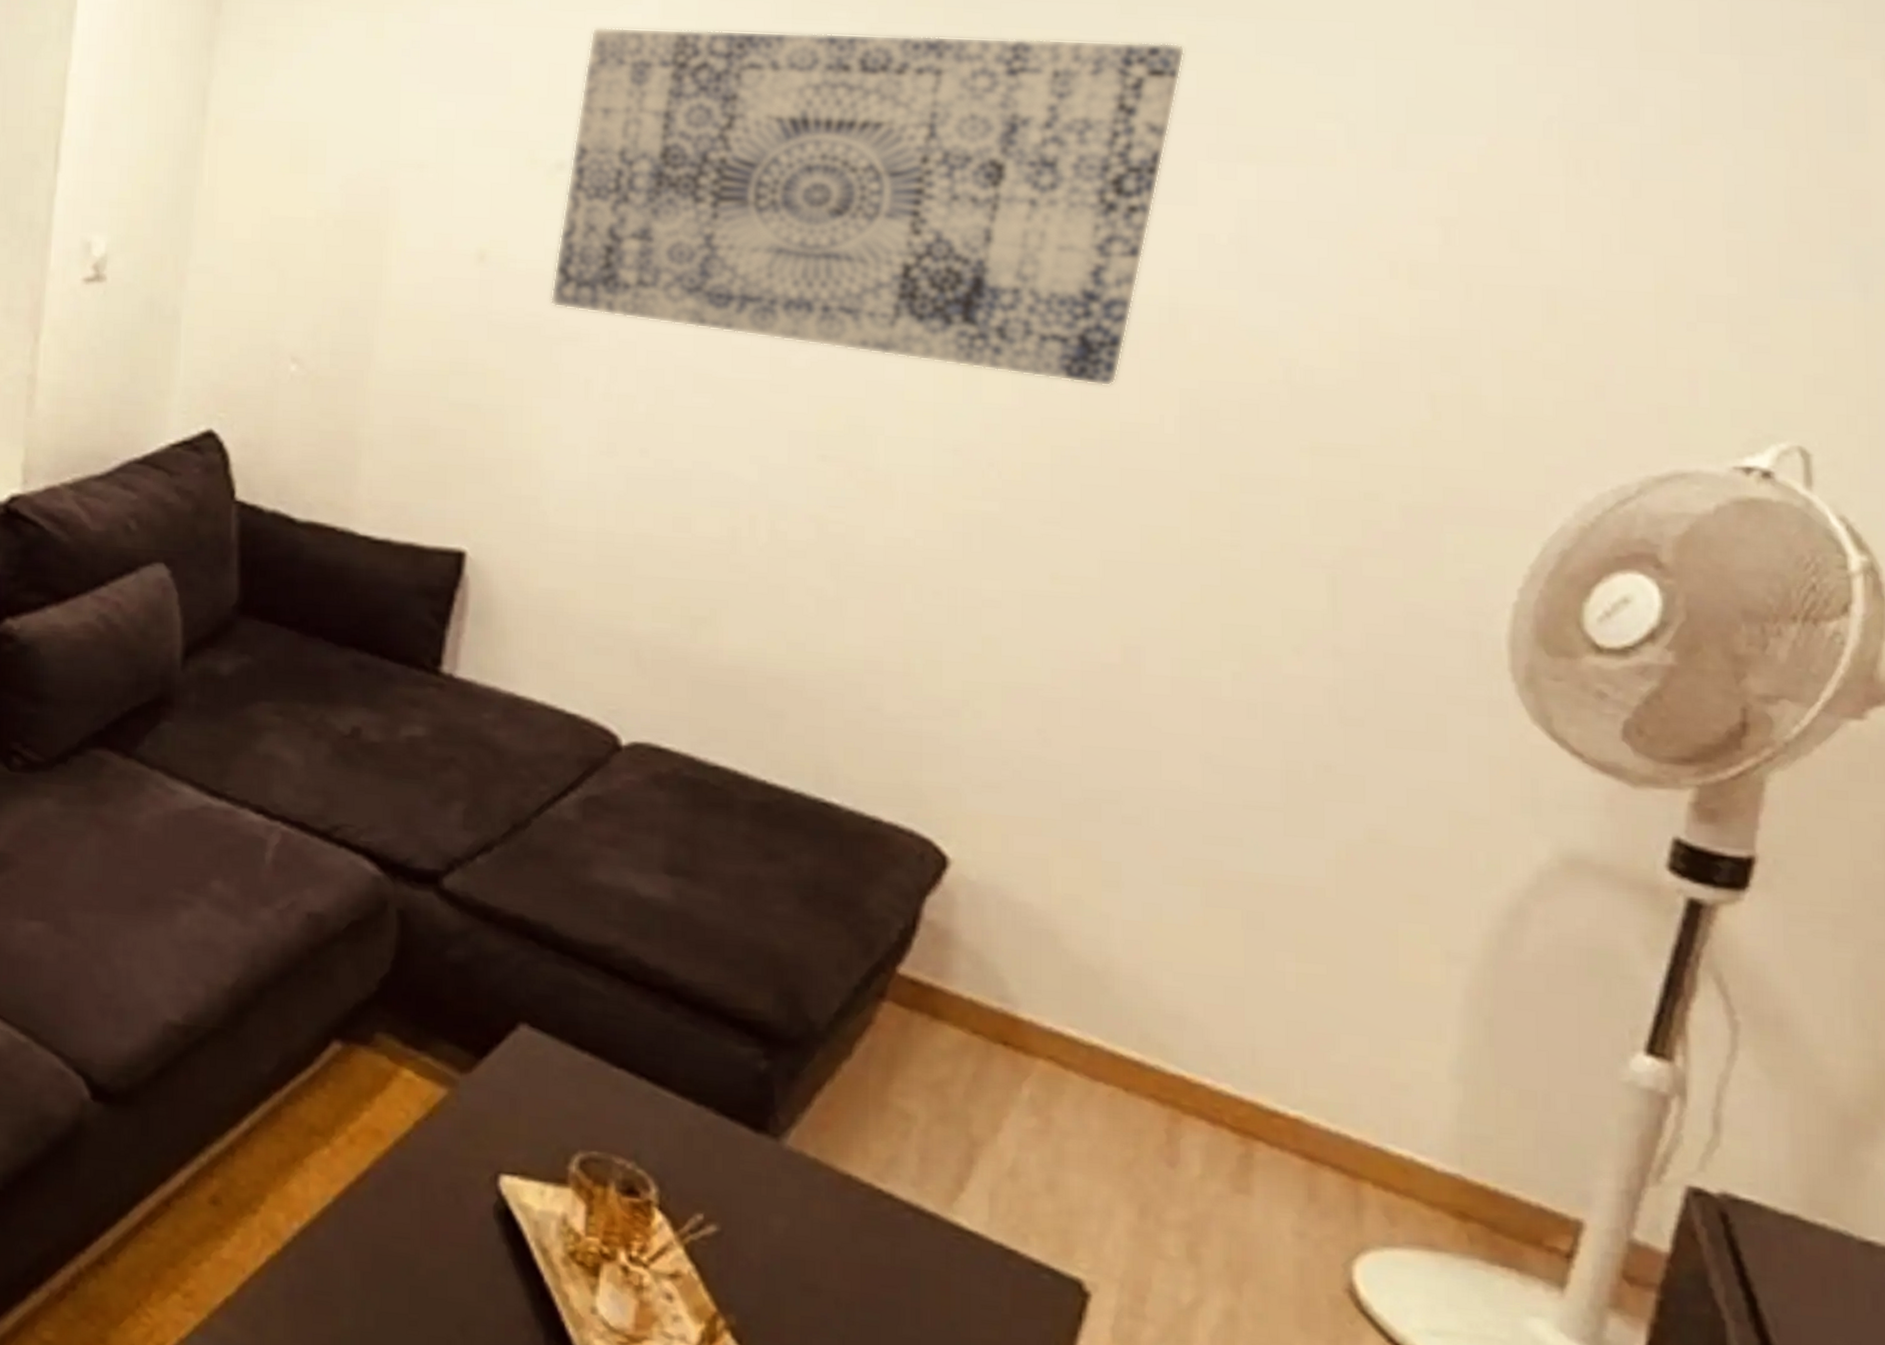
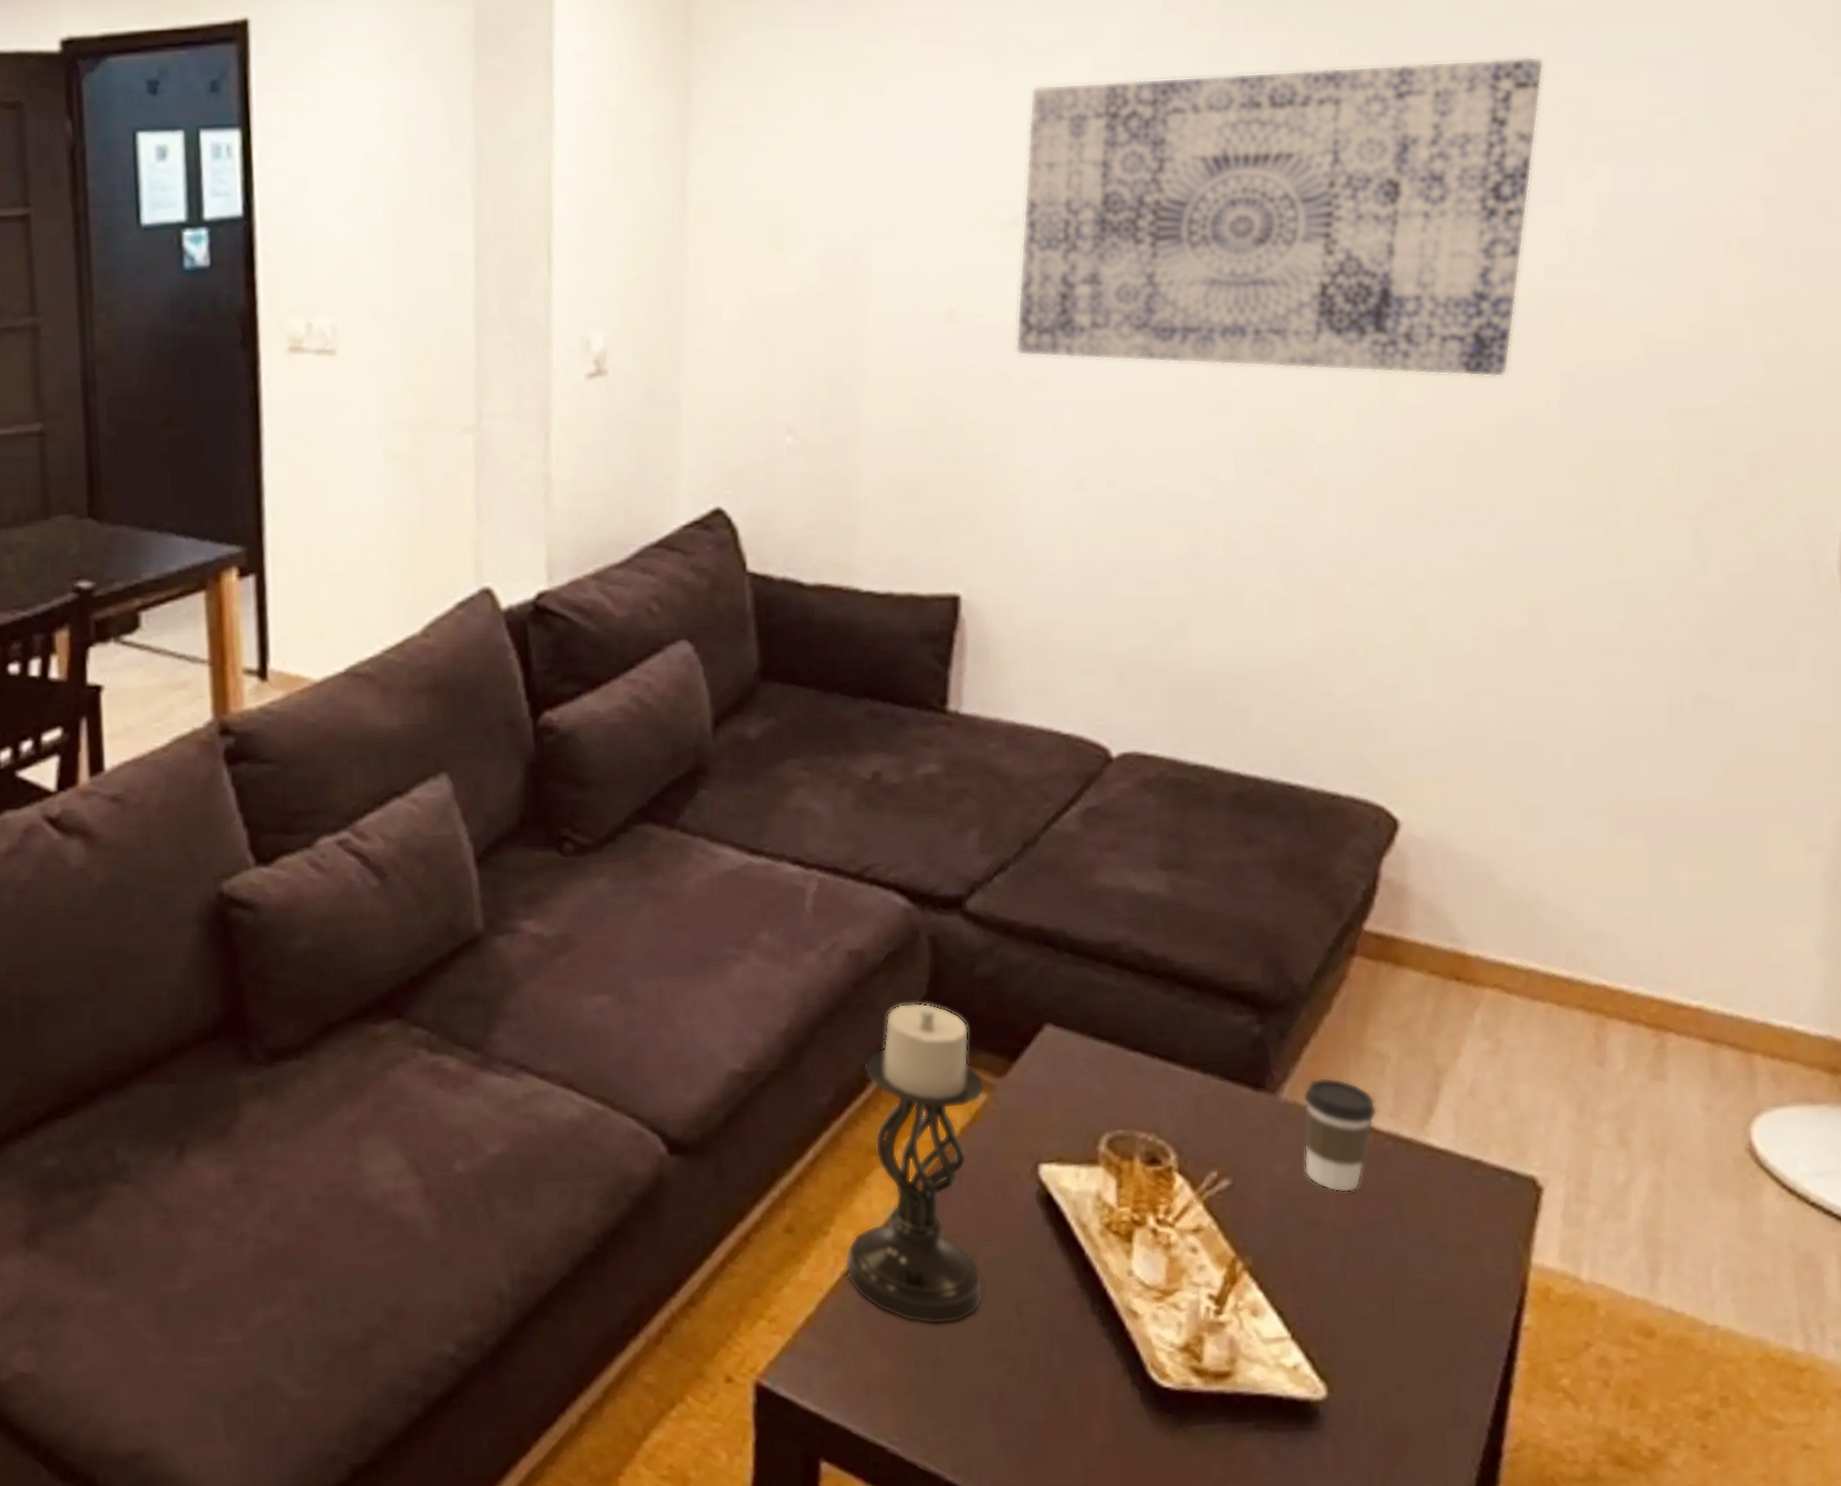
candle holder: none [272,977,447,1332] -> present [844,1002,986,1325]
coffee cup: none [806,1129,897,1263] -> present [1302,1077,1377,1193]

